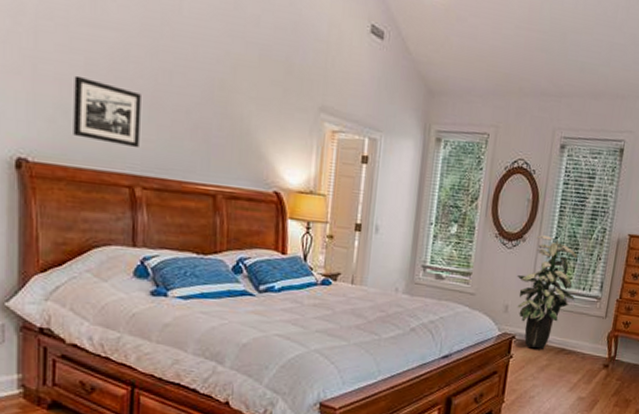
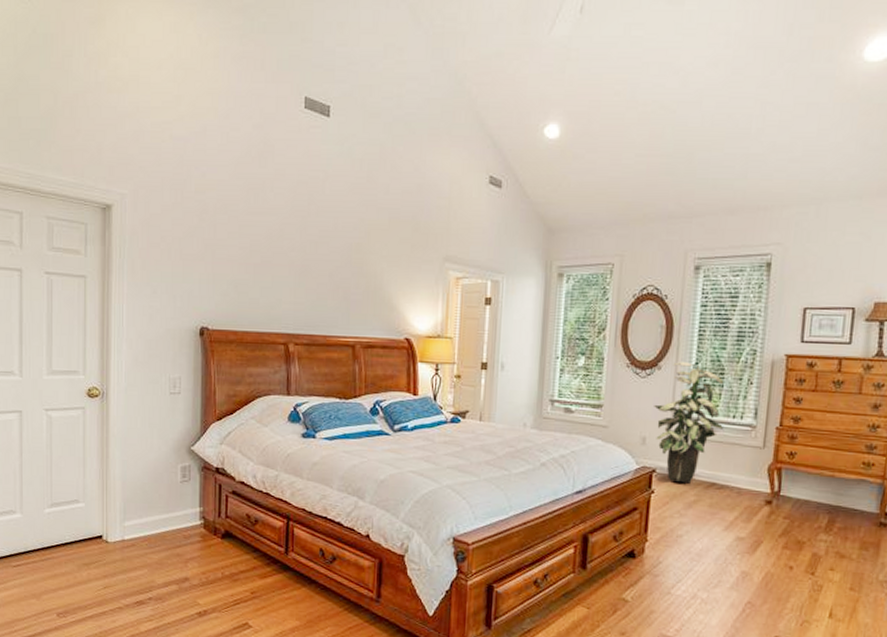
picture frame: present [73,75,141,148] -> none [241,255,293,311]

